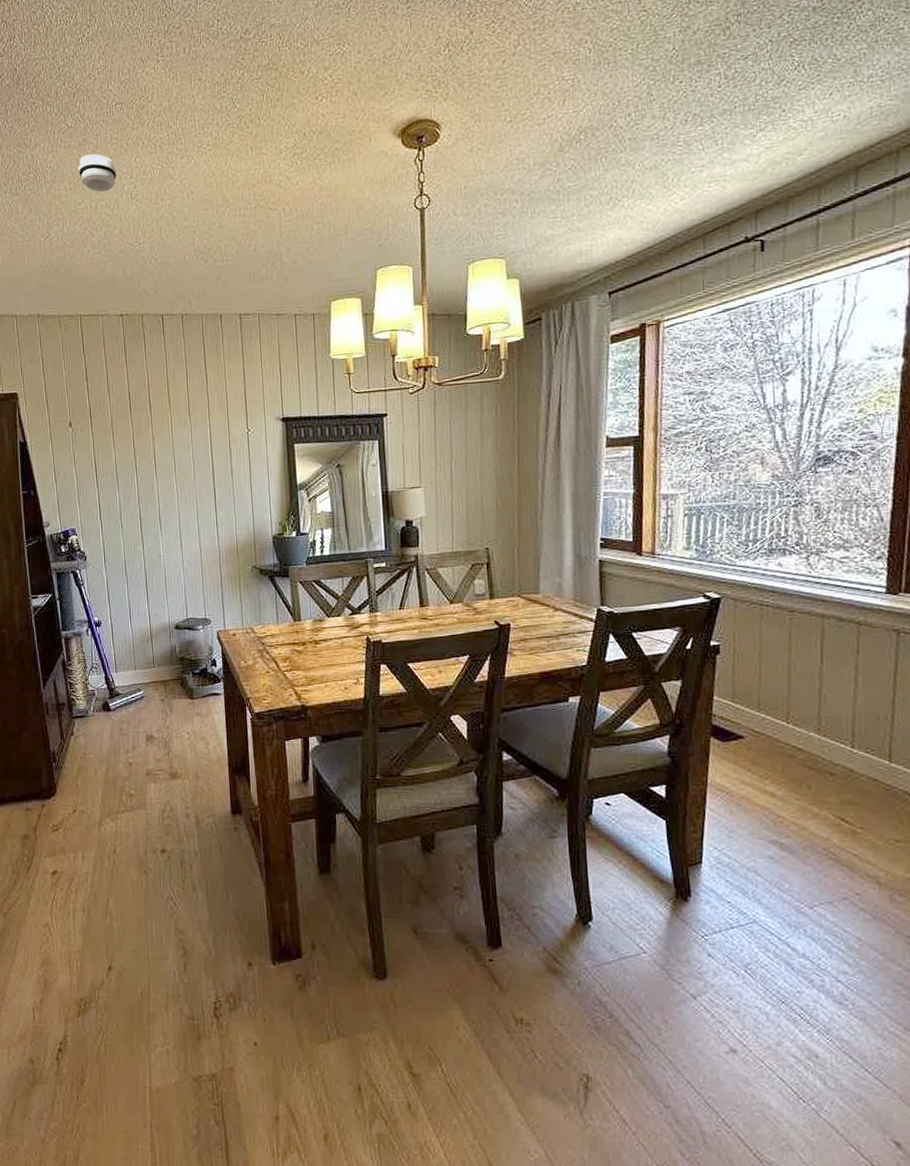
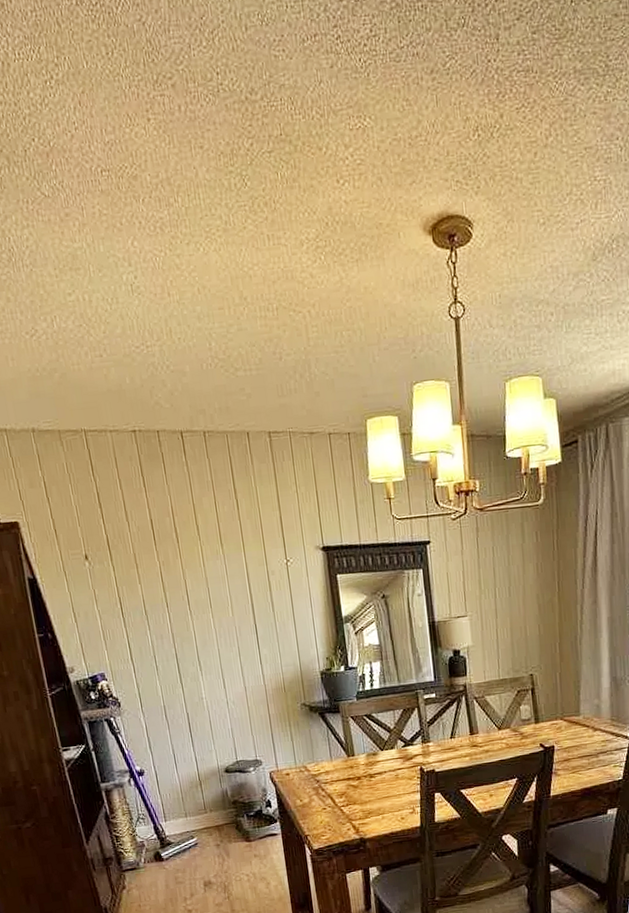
smoke detector: present [78,154,117,193] -> none [62,232,112,282]

